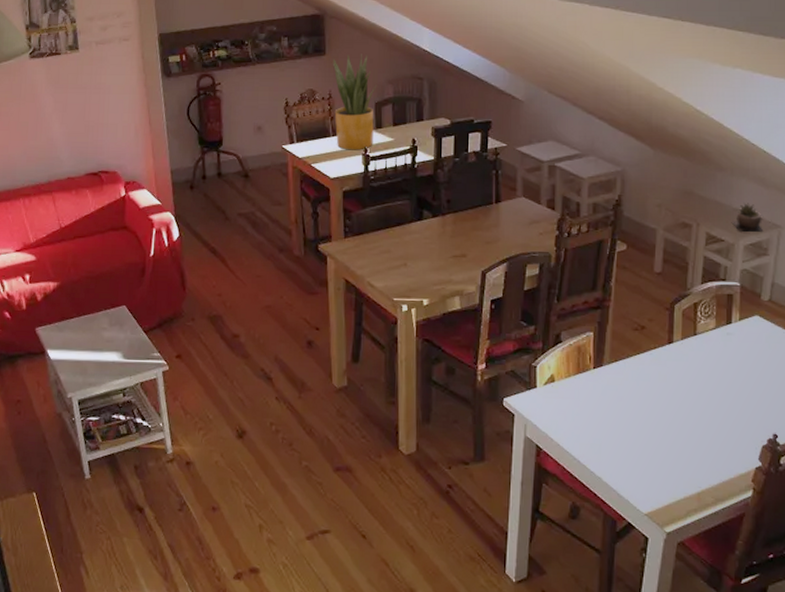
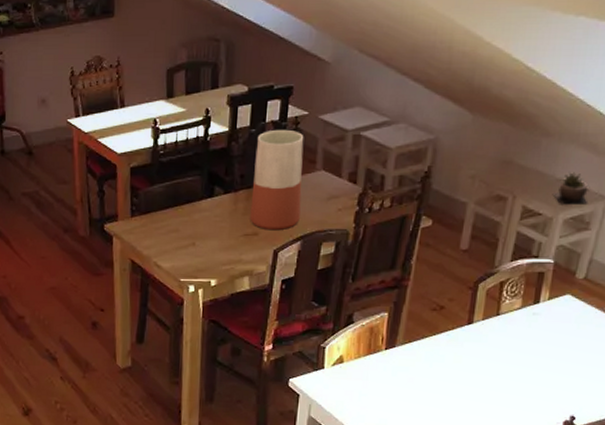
planter: present [332,54,376,150] -> none [121,14,169,123]
vase: none [458,159,505,253] -> present [250,129,304,231]

